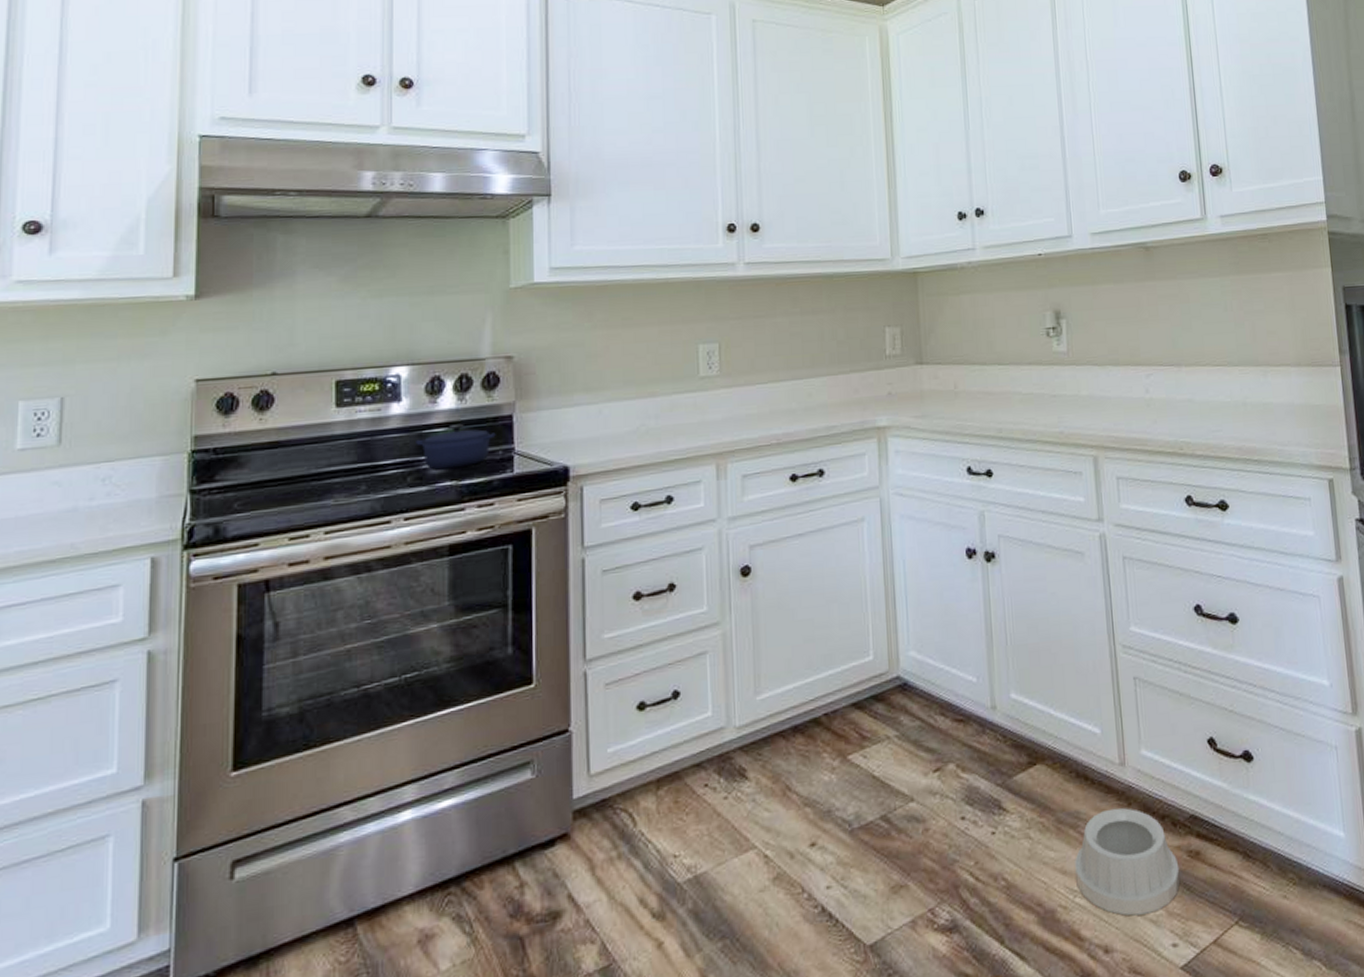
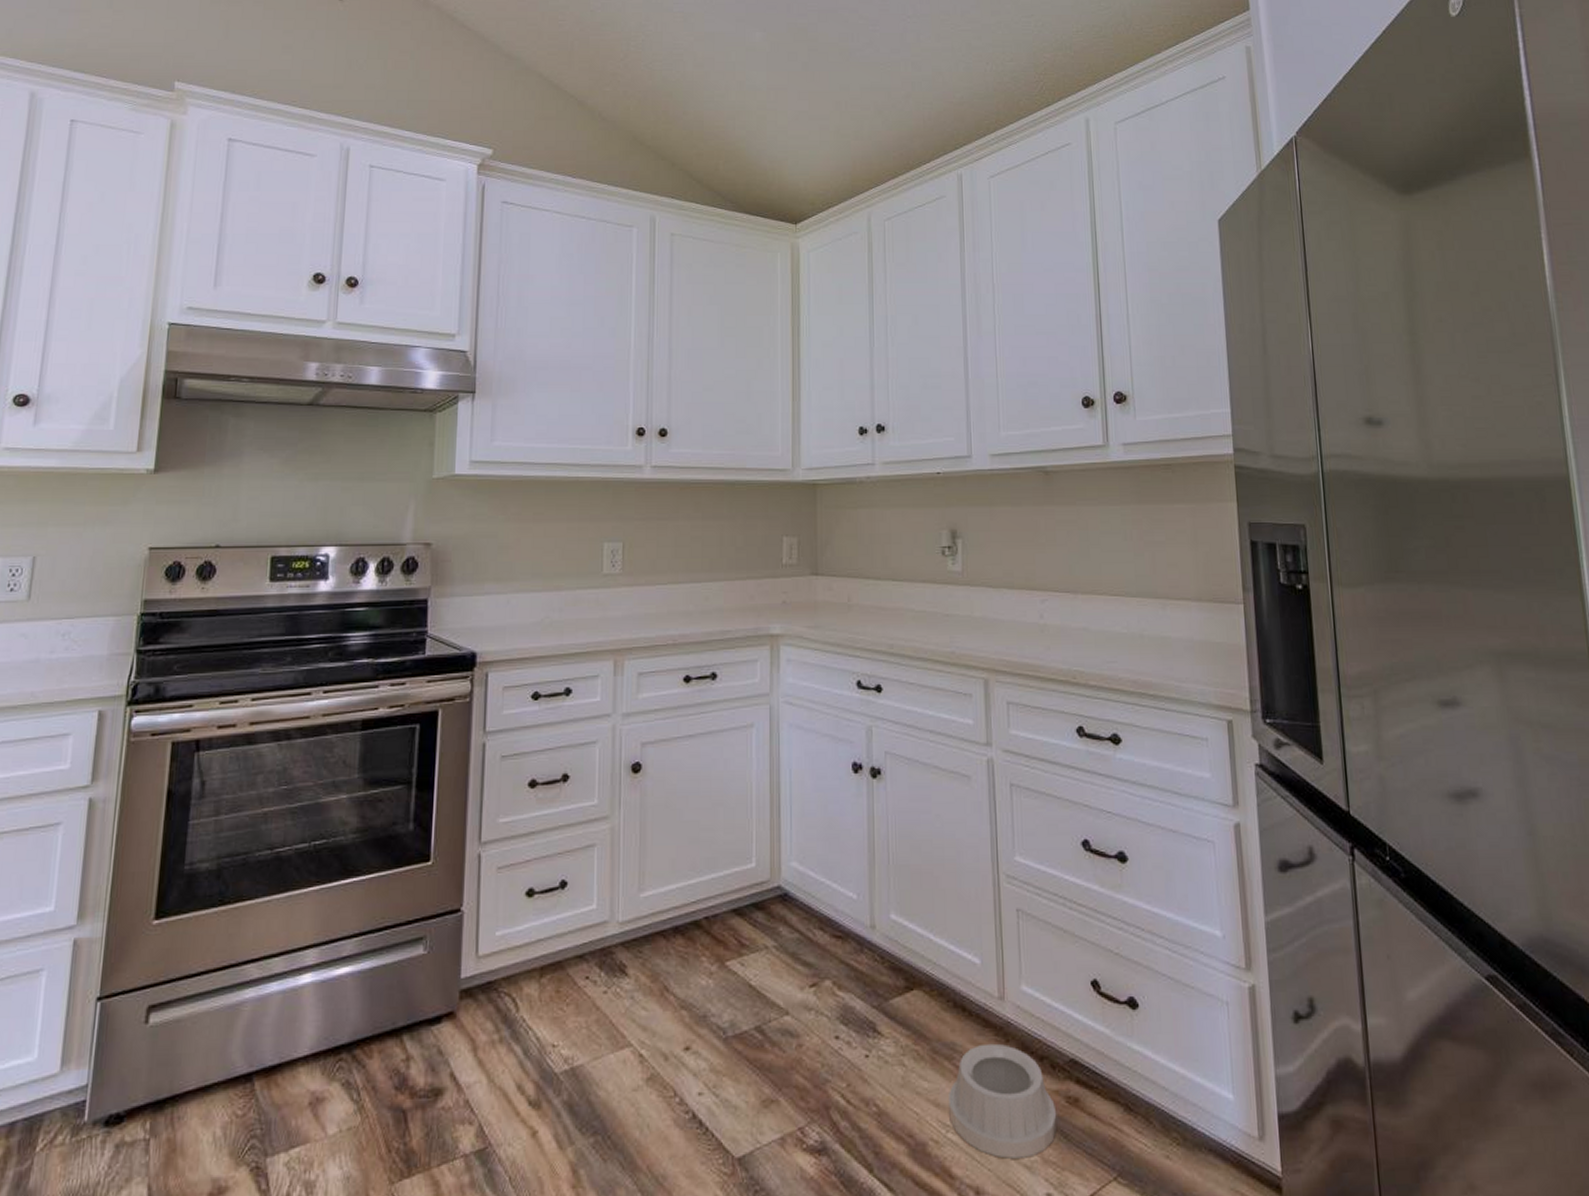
cooking pot: present [416,423,496,471] -> none [338,604,411,648]

